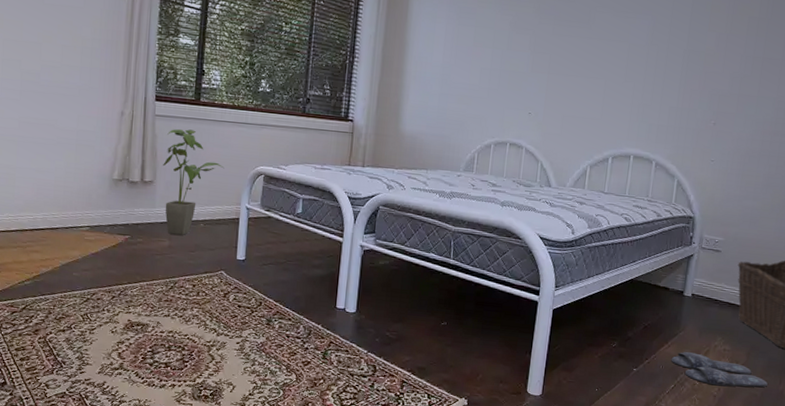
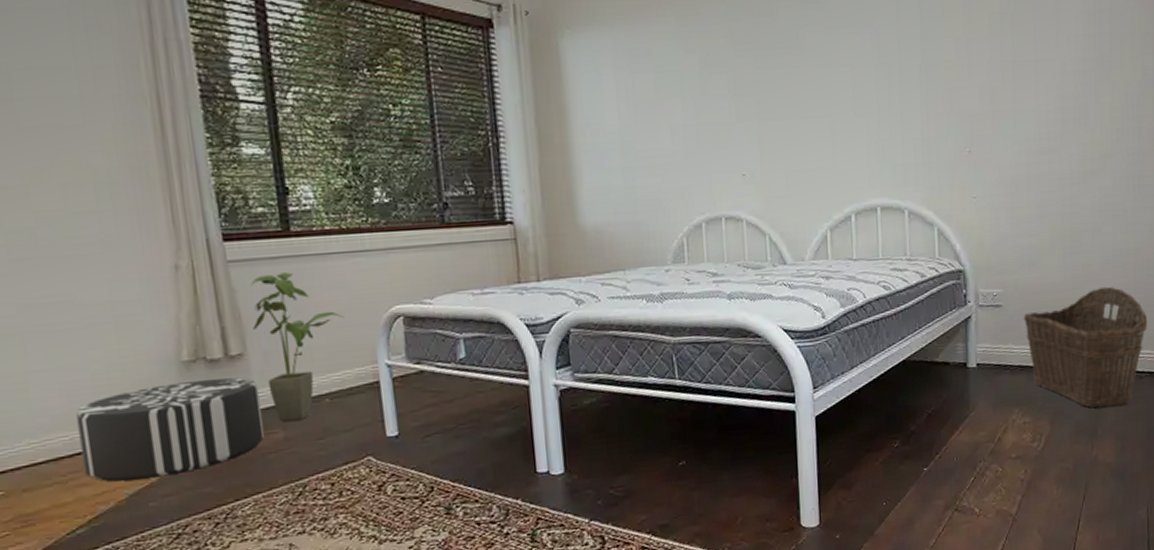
pouf: none [37,193,159,257] -> present [75,377,264,482]
slippers: present [671,352,769,388] -> none [965,433,1080,468]

